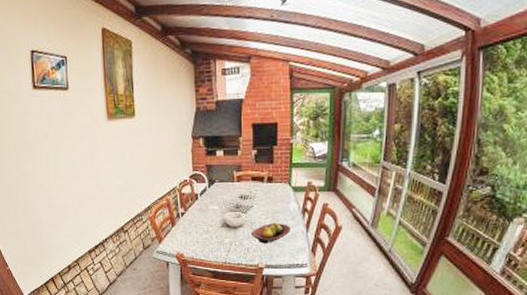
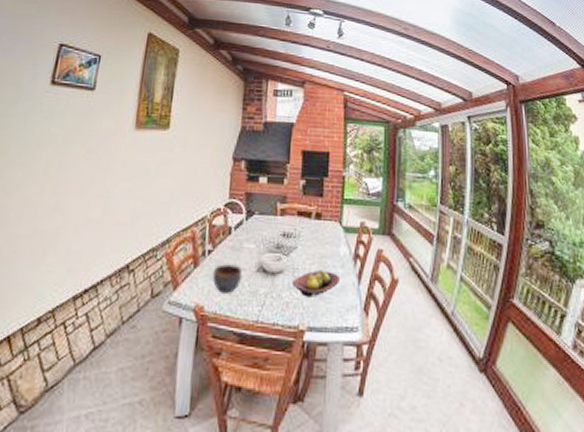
bowl: none [187,222,211,244] -> present [212,264,243,293]

